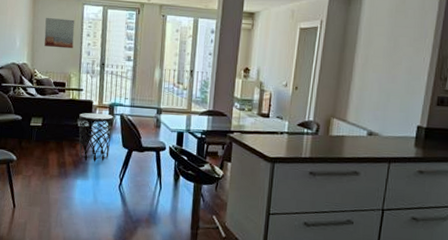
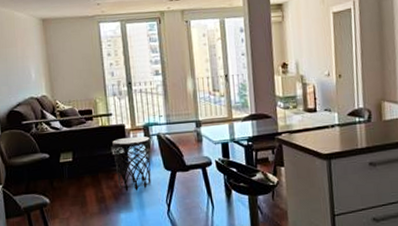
wall art: present [44,18,75,49] -> none [60,40,95,74]

